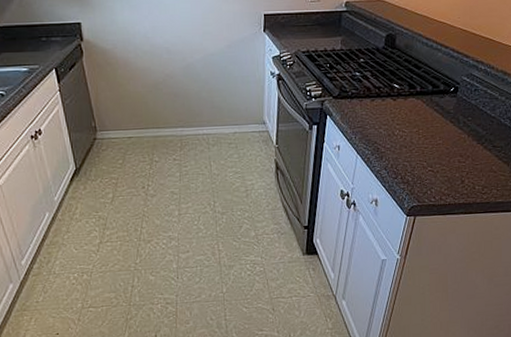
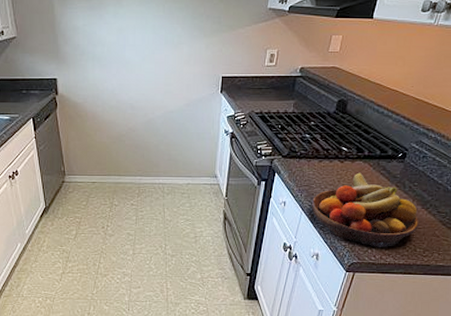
fruit bowl: none [366,110,476,189] -> present [311,172,419,248]

